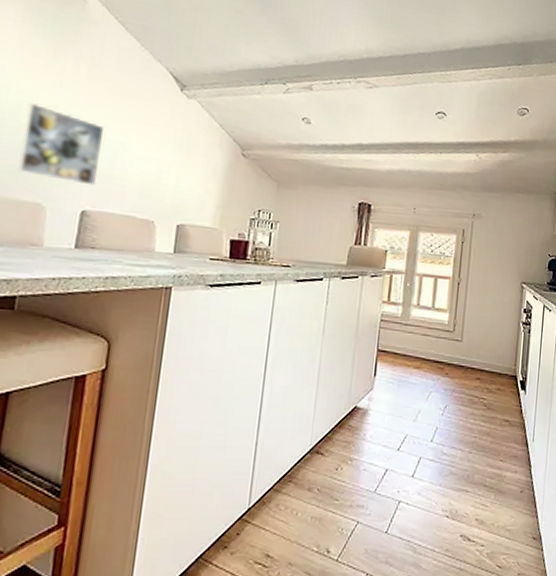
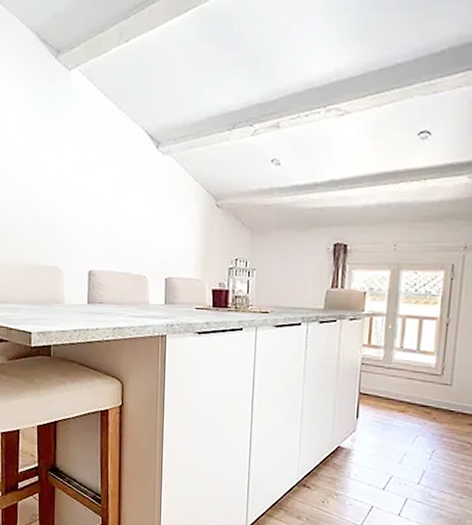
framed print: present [17,102,105,186] -> none [37,177,98,248]

